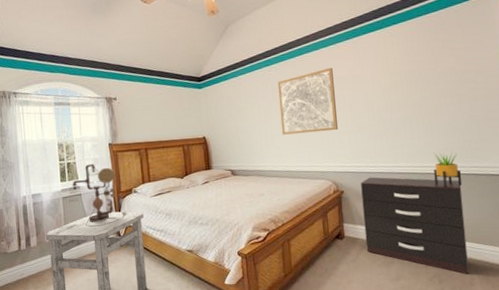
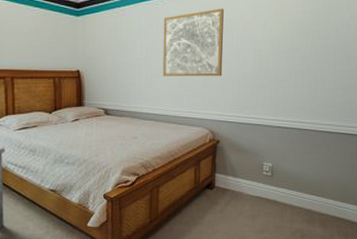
dresser: present [361,177,469,274] -> none [235,128,336,231]
potted plant: present [433,152,463,186] -> none [311,109,338,144]

